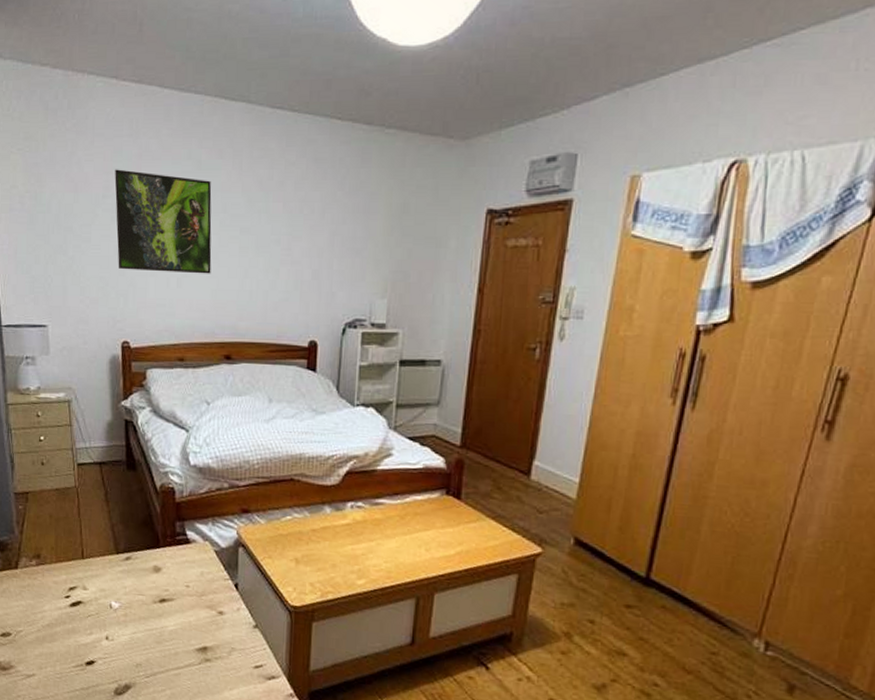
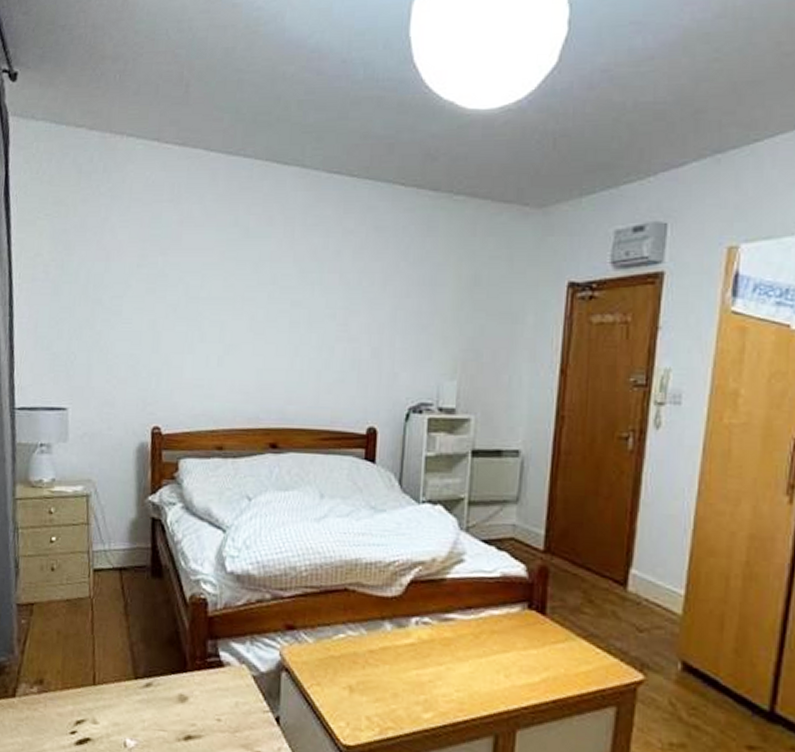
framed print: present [114,169,212,274] -> none [151,236,260,352]

